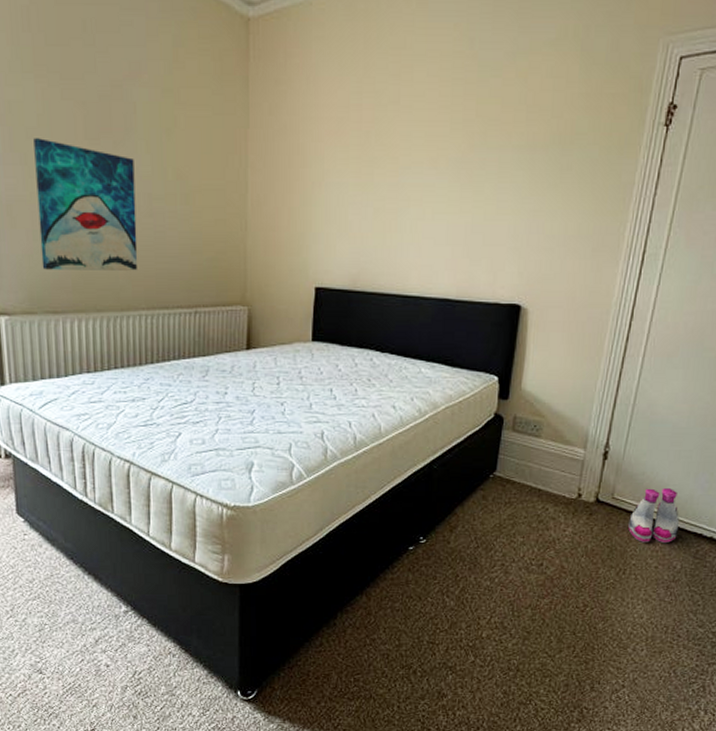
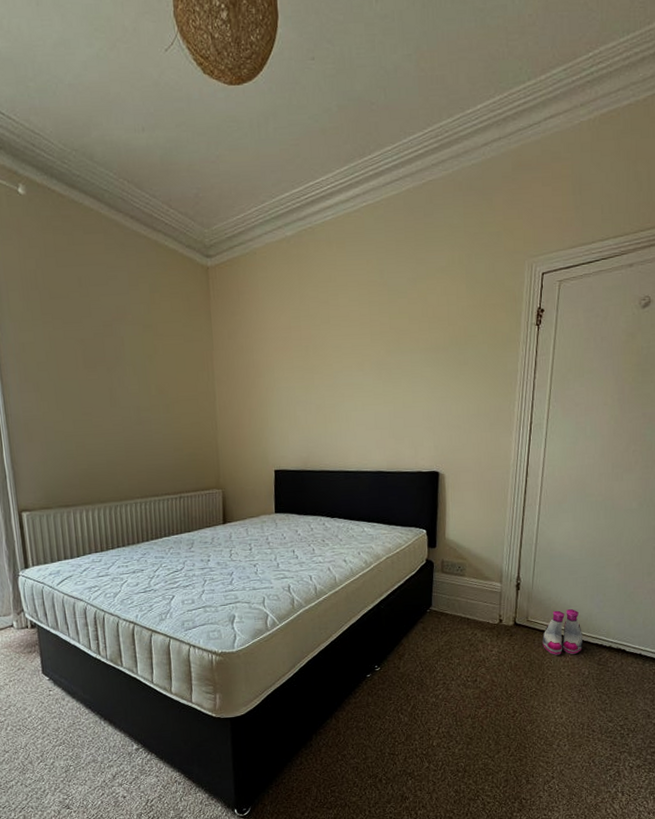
wall art: present [33,138,138,272] -> none [44,370,132,473]

